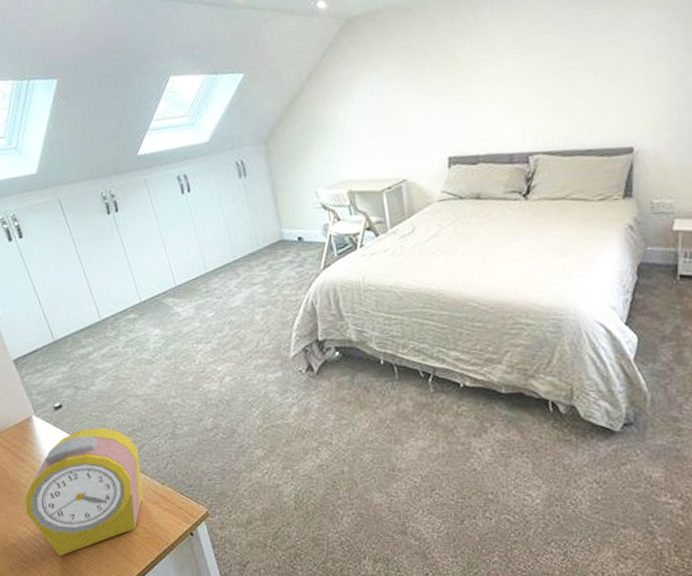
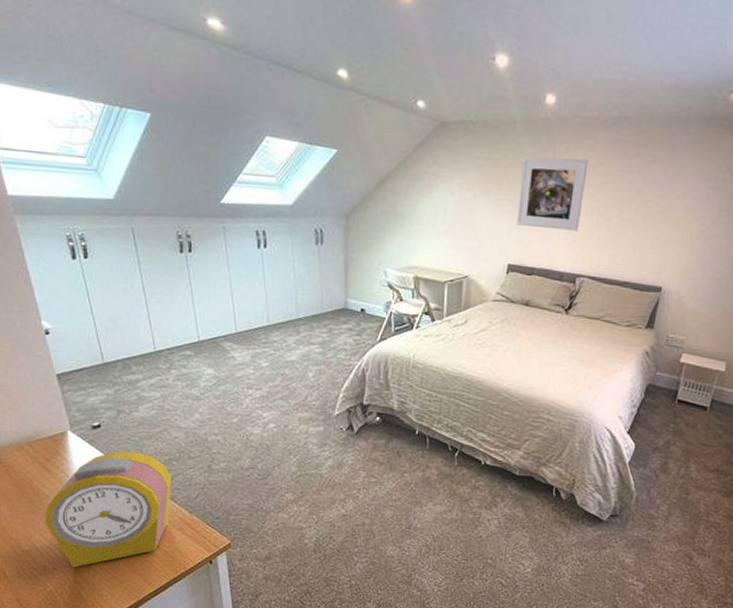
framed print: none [443,20,522,112] -> present [516,157,589,231]

